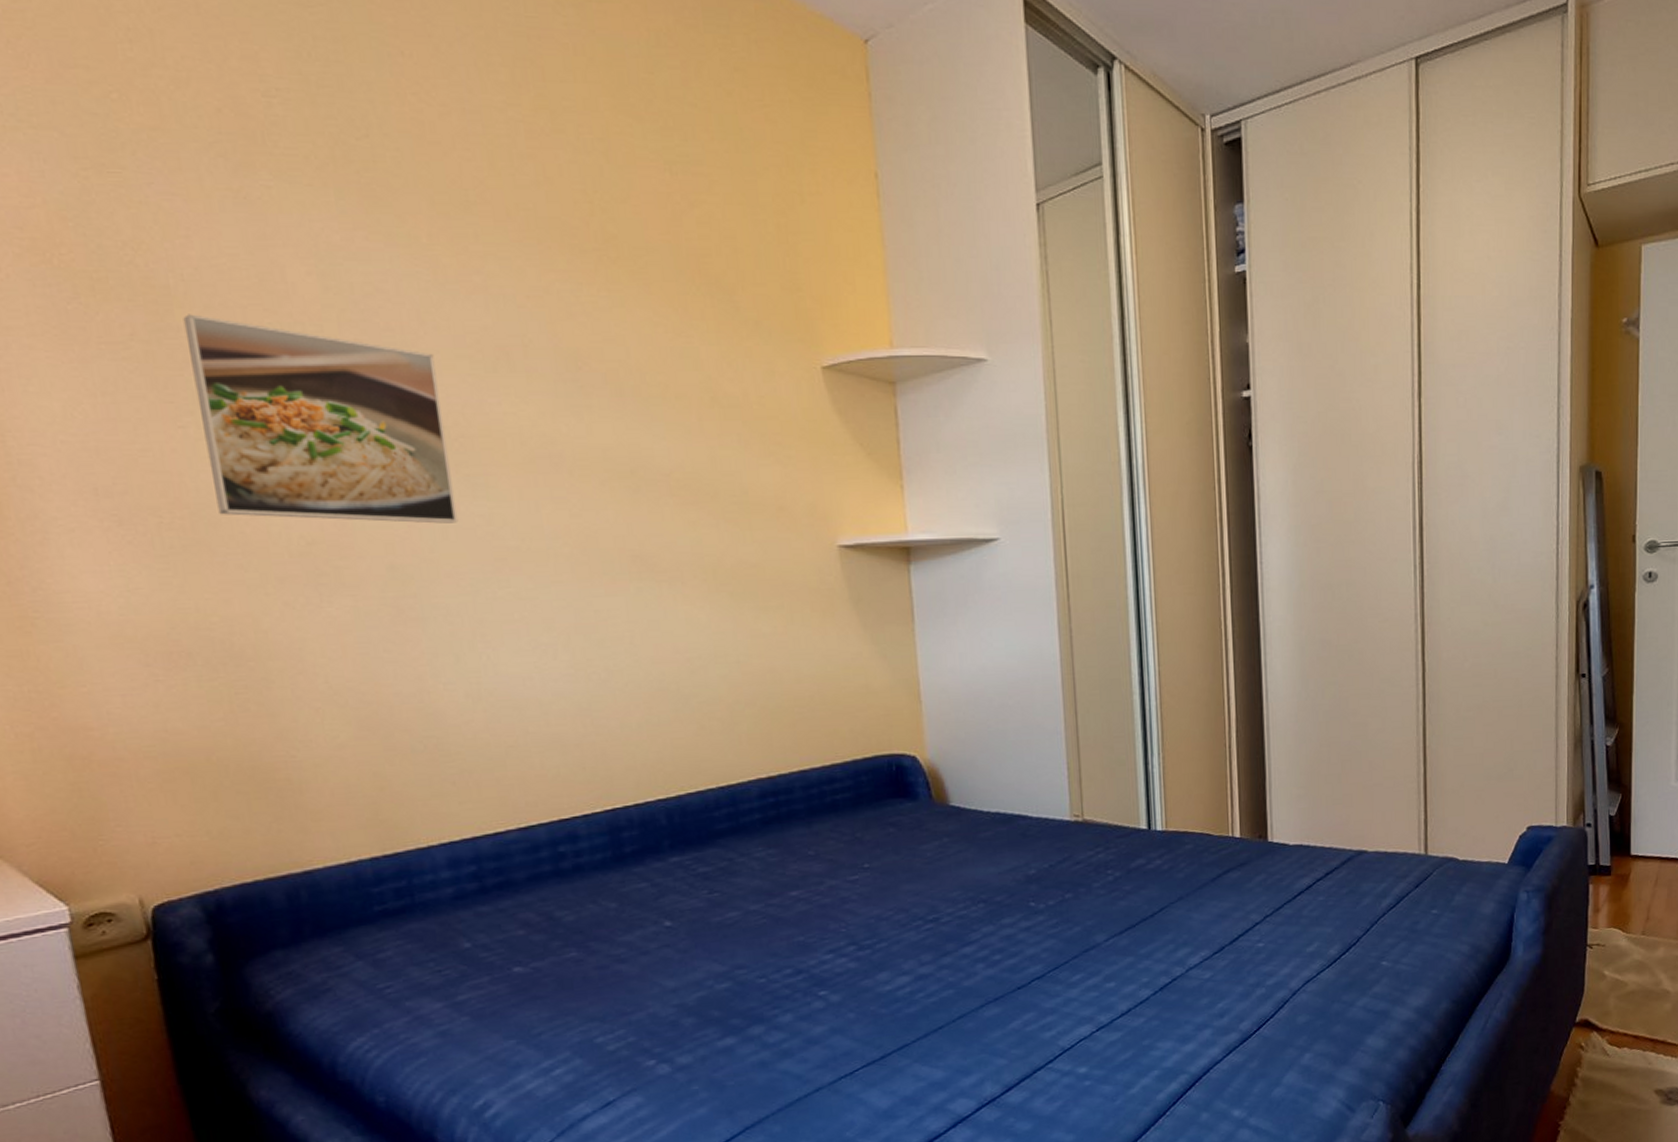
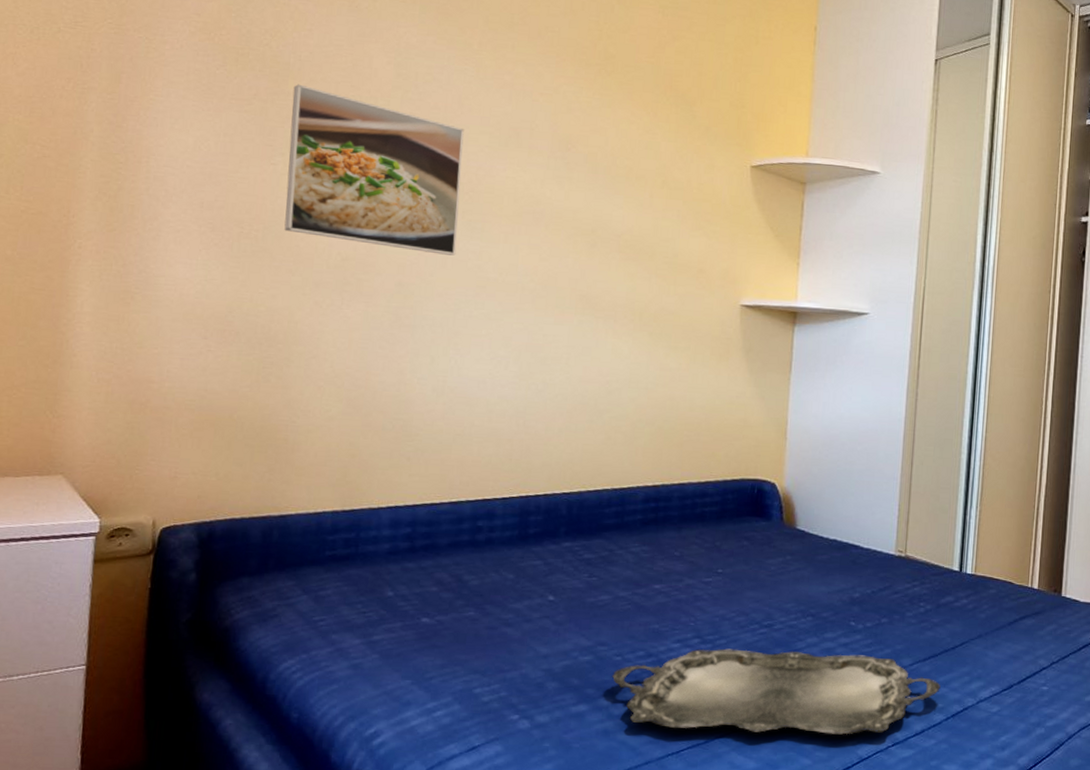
serving tray: none [758,937,1143,1049] -> present [611,648,941,735]

